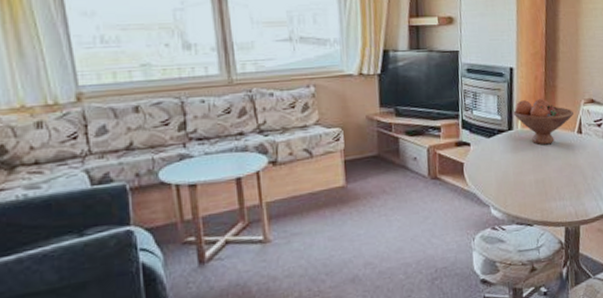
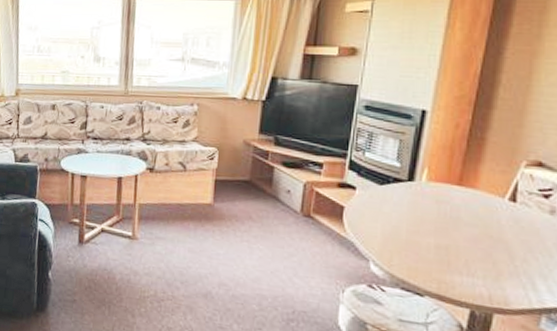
fruit bowl: present [513,98,574,145] -> none [418,149,507,207]

